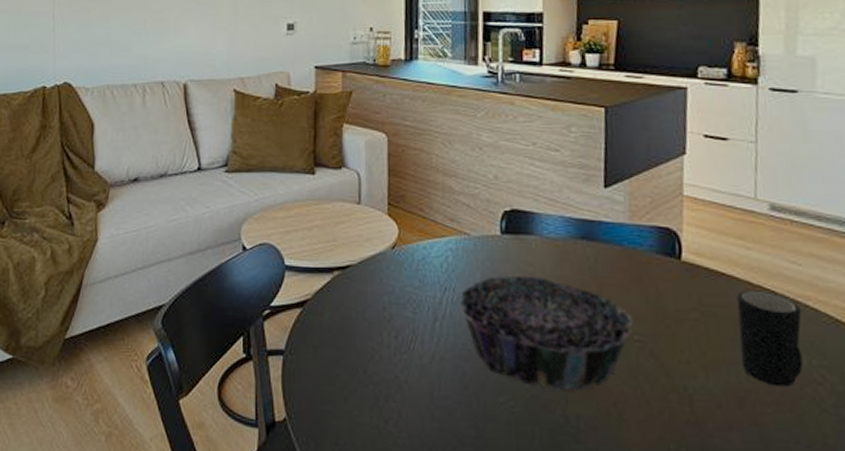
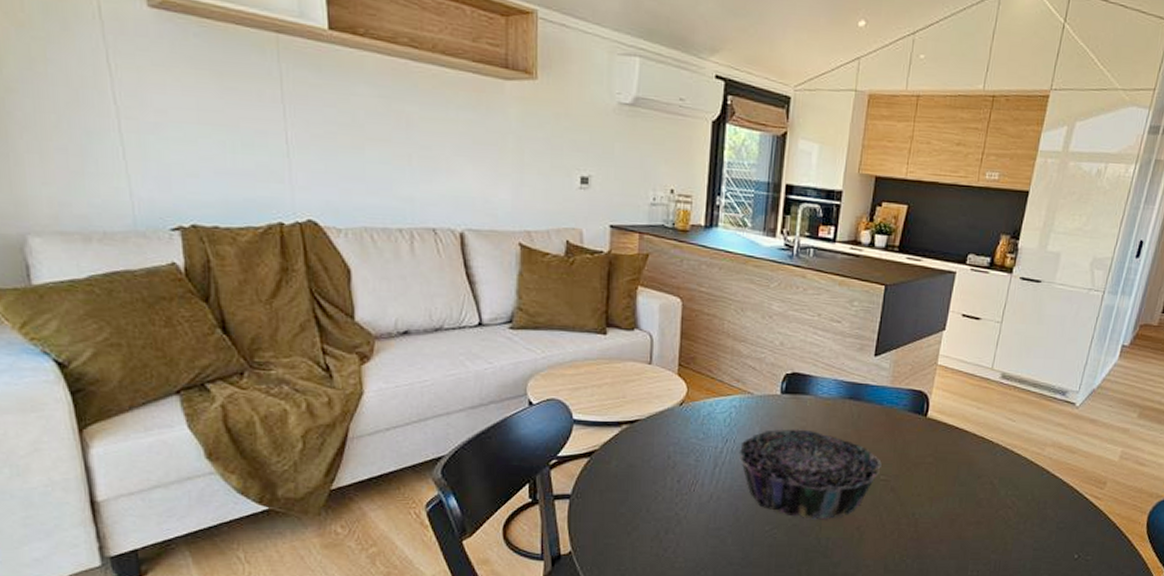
mug: present [736,290,803,387] -> none [958,440,1008,511]

